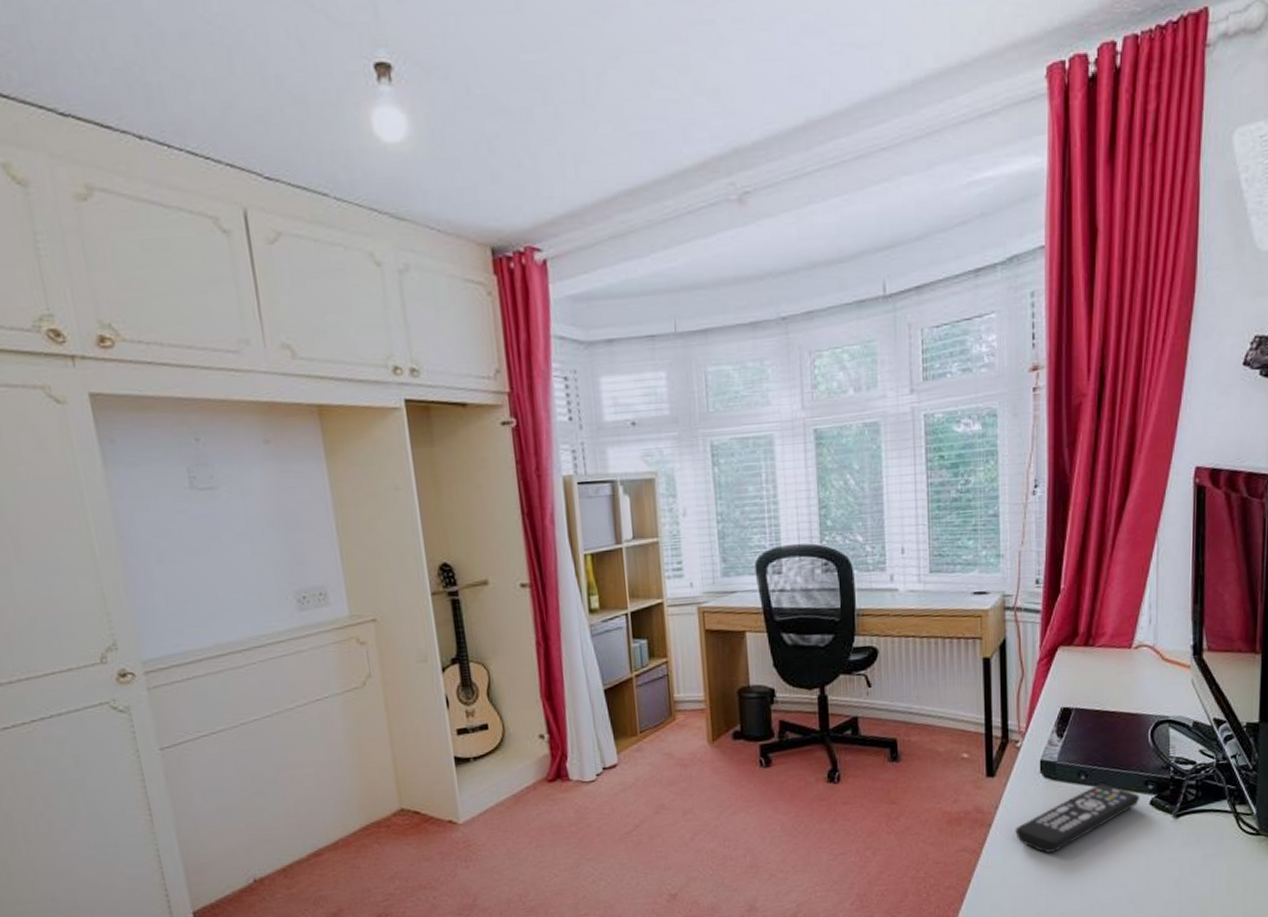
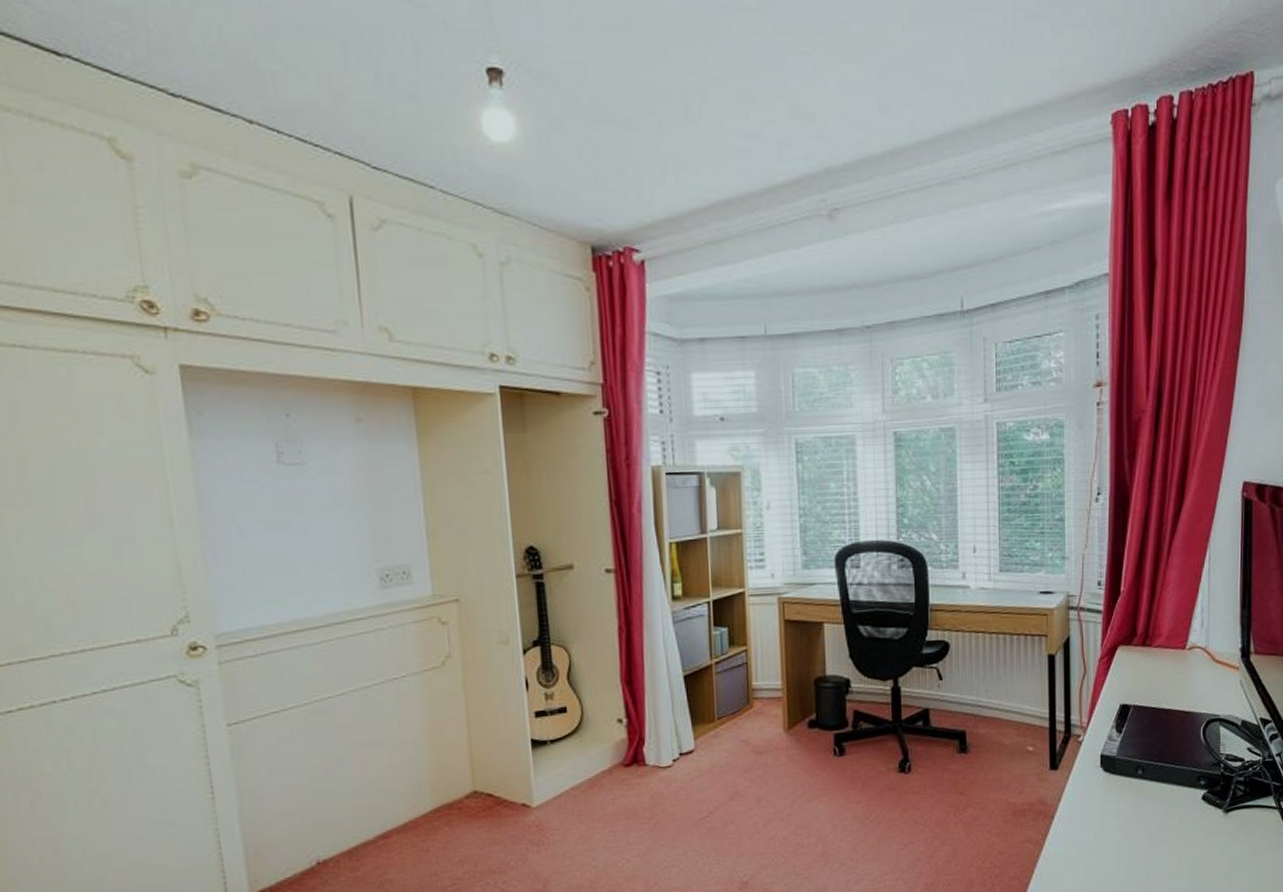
remote control: present [1015,784,1141,853] -> none [1076,778,1193,845]

